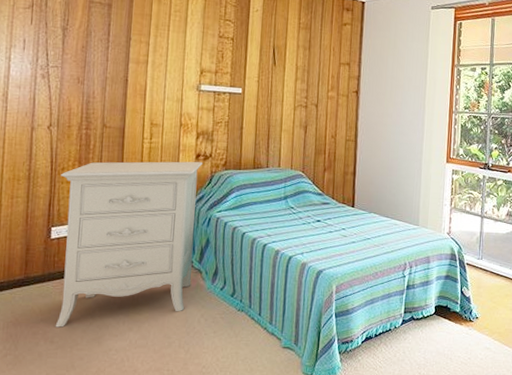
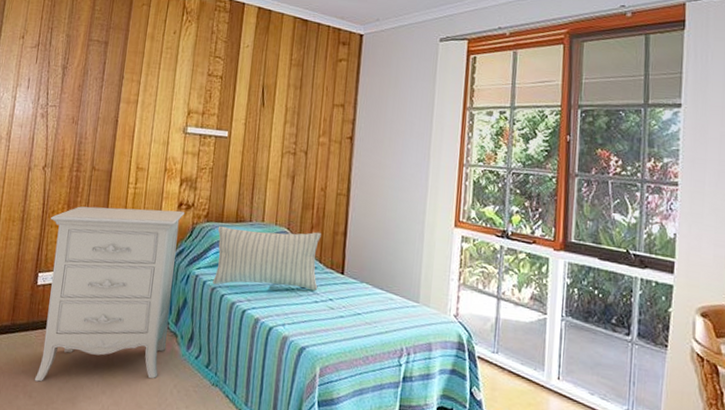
pillow: none [234,172,333,225] -> present [212,225,321,291]

